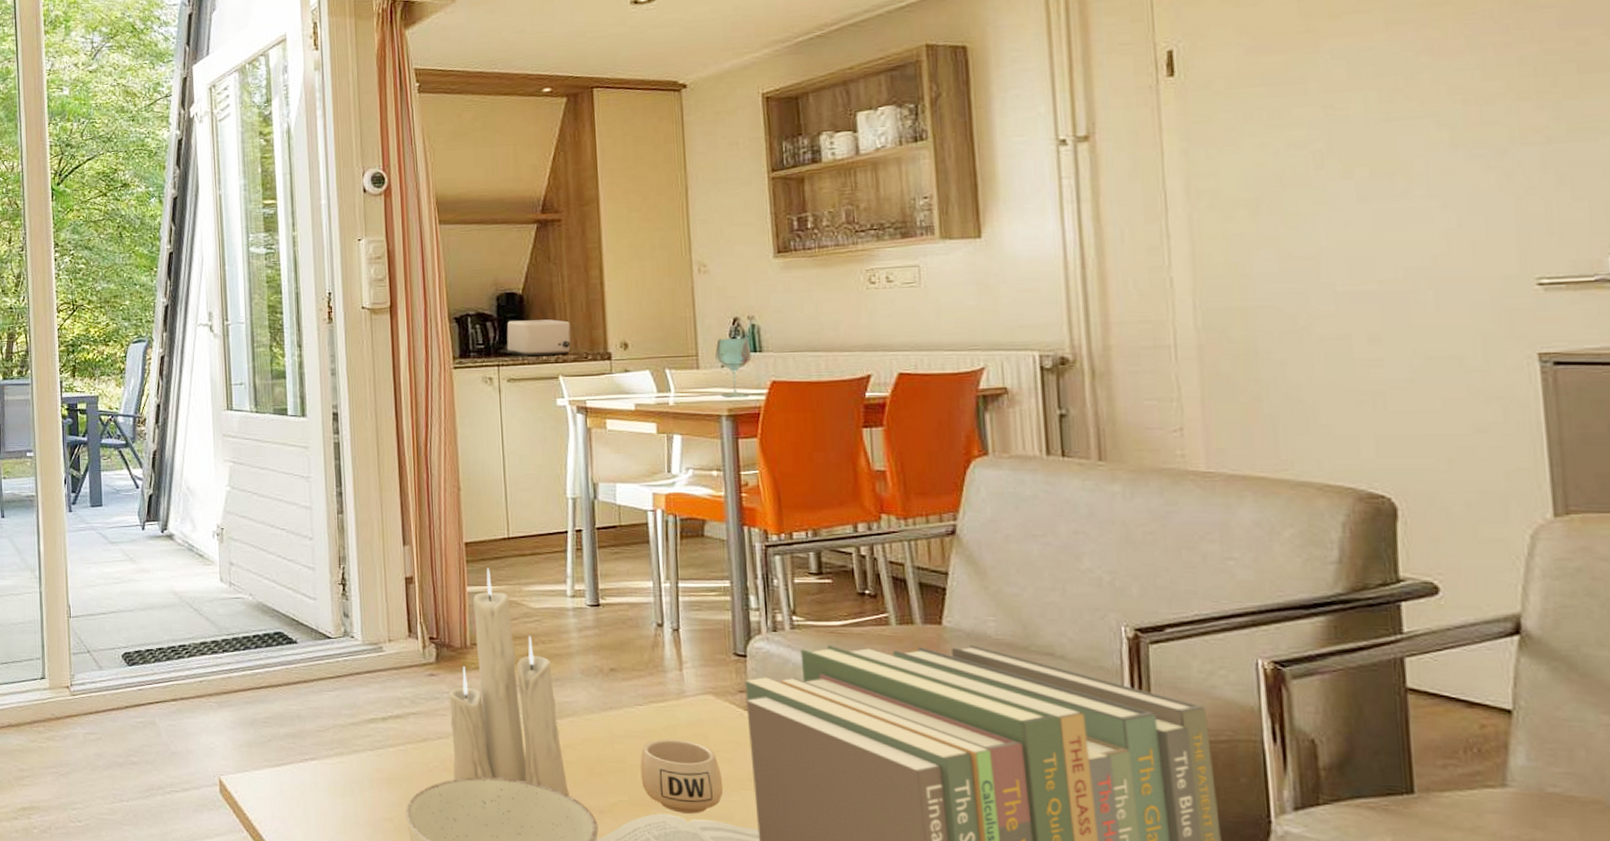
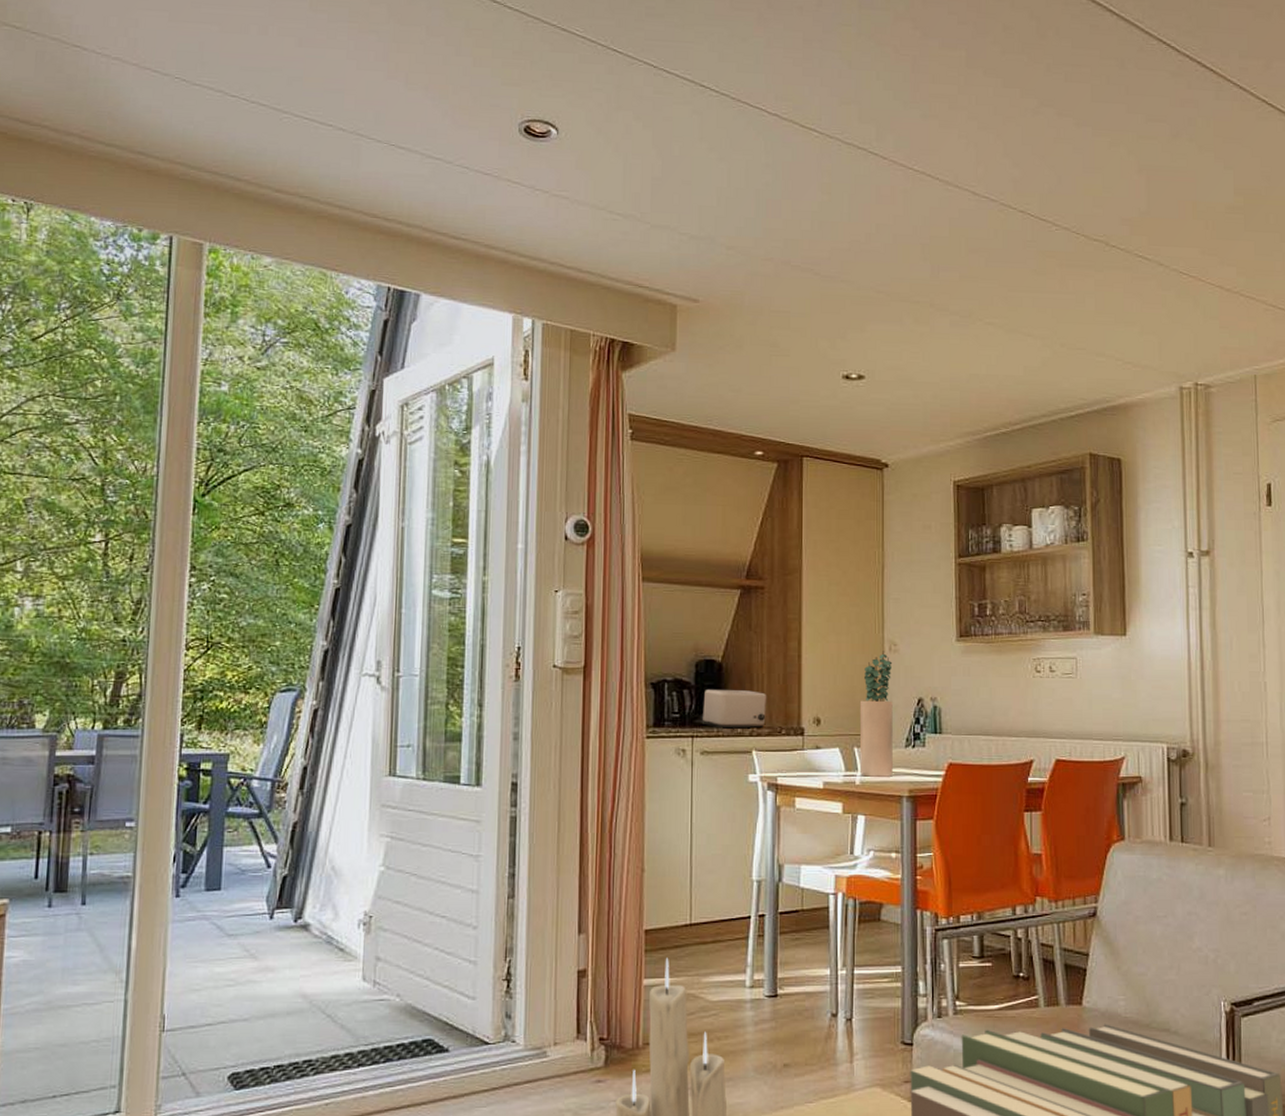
vase: none [668,272,709,397] -> present [859,651,893,777]
wine glass: present [714,338,752,398] -> none [899,719,932,779]

